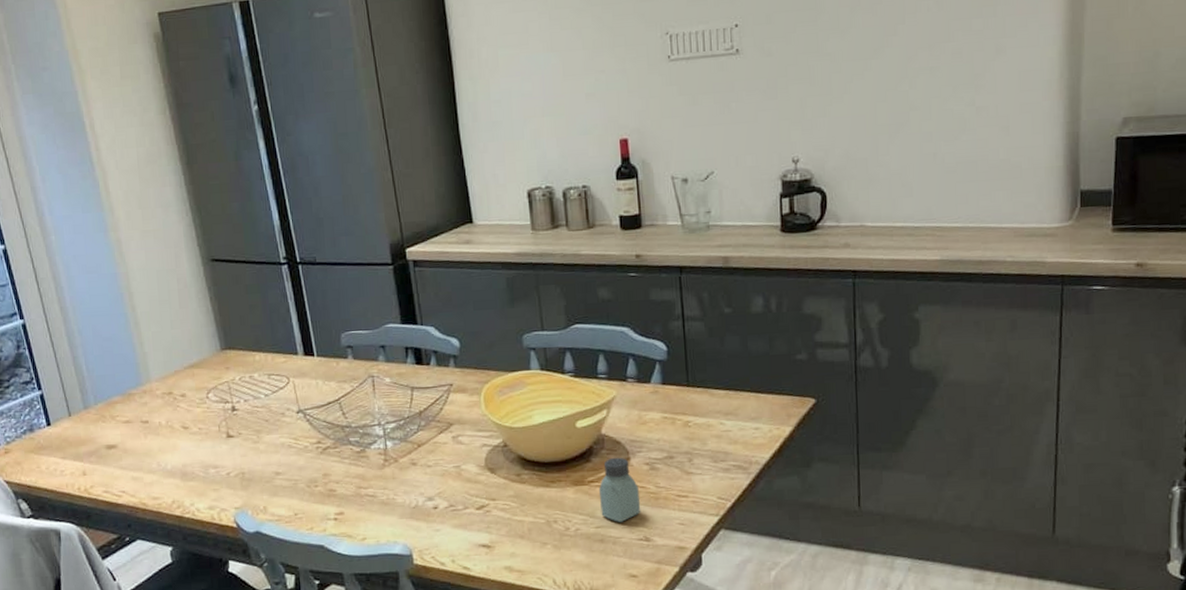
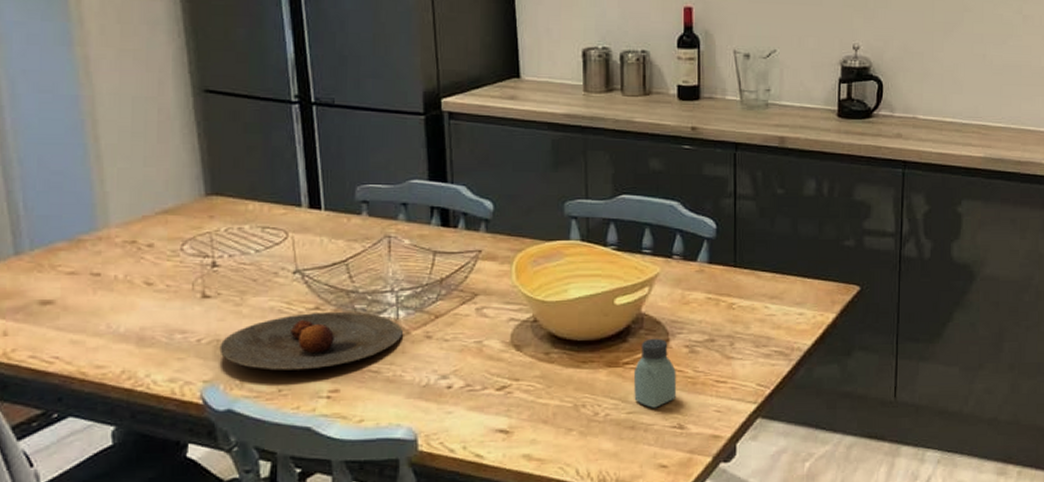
plate: none [245,444,392,497] -> present [219,311,403,371]

